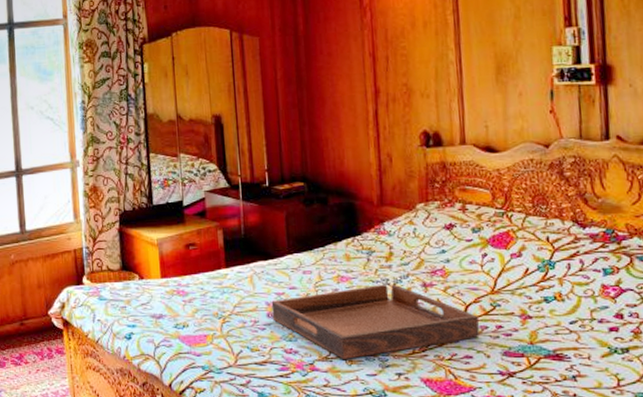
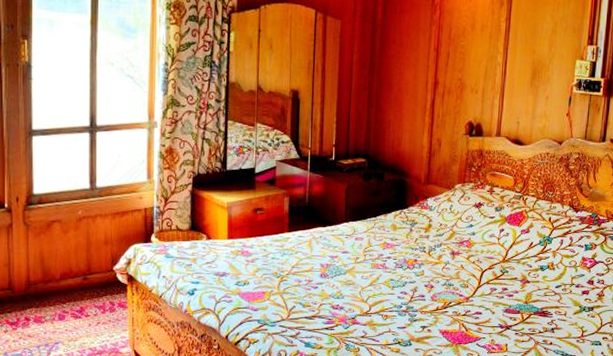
serving tray: present [271,284,480,359] -> none [325,251,490,314]

